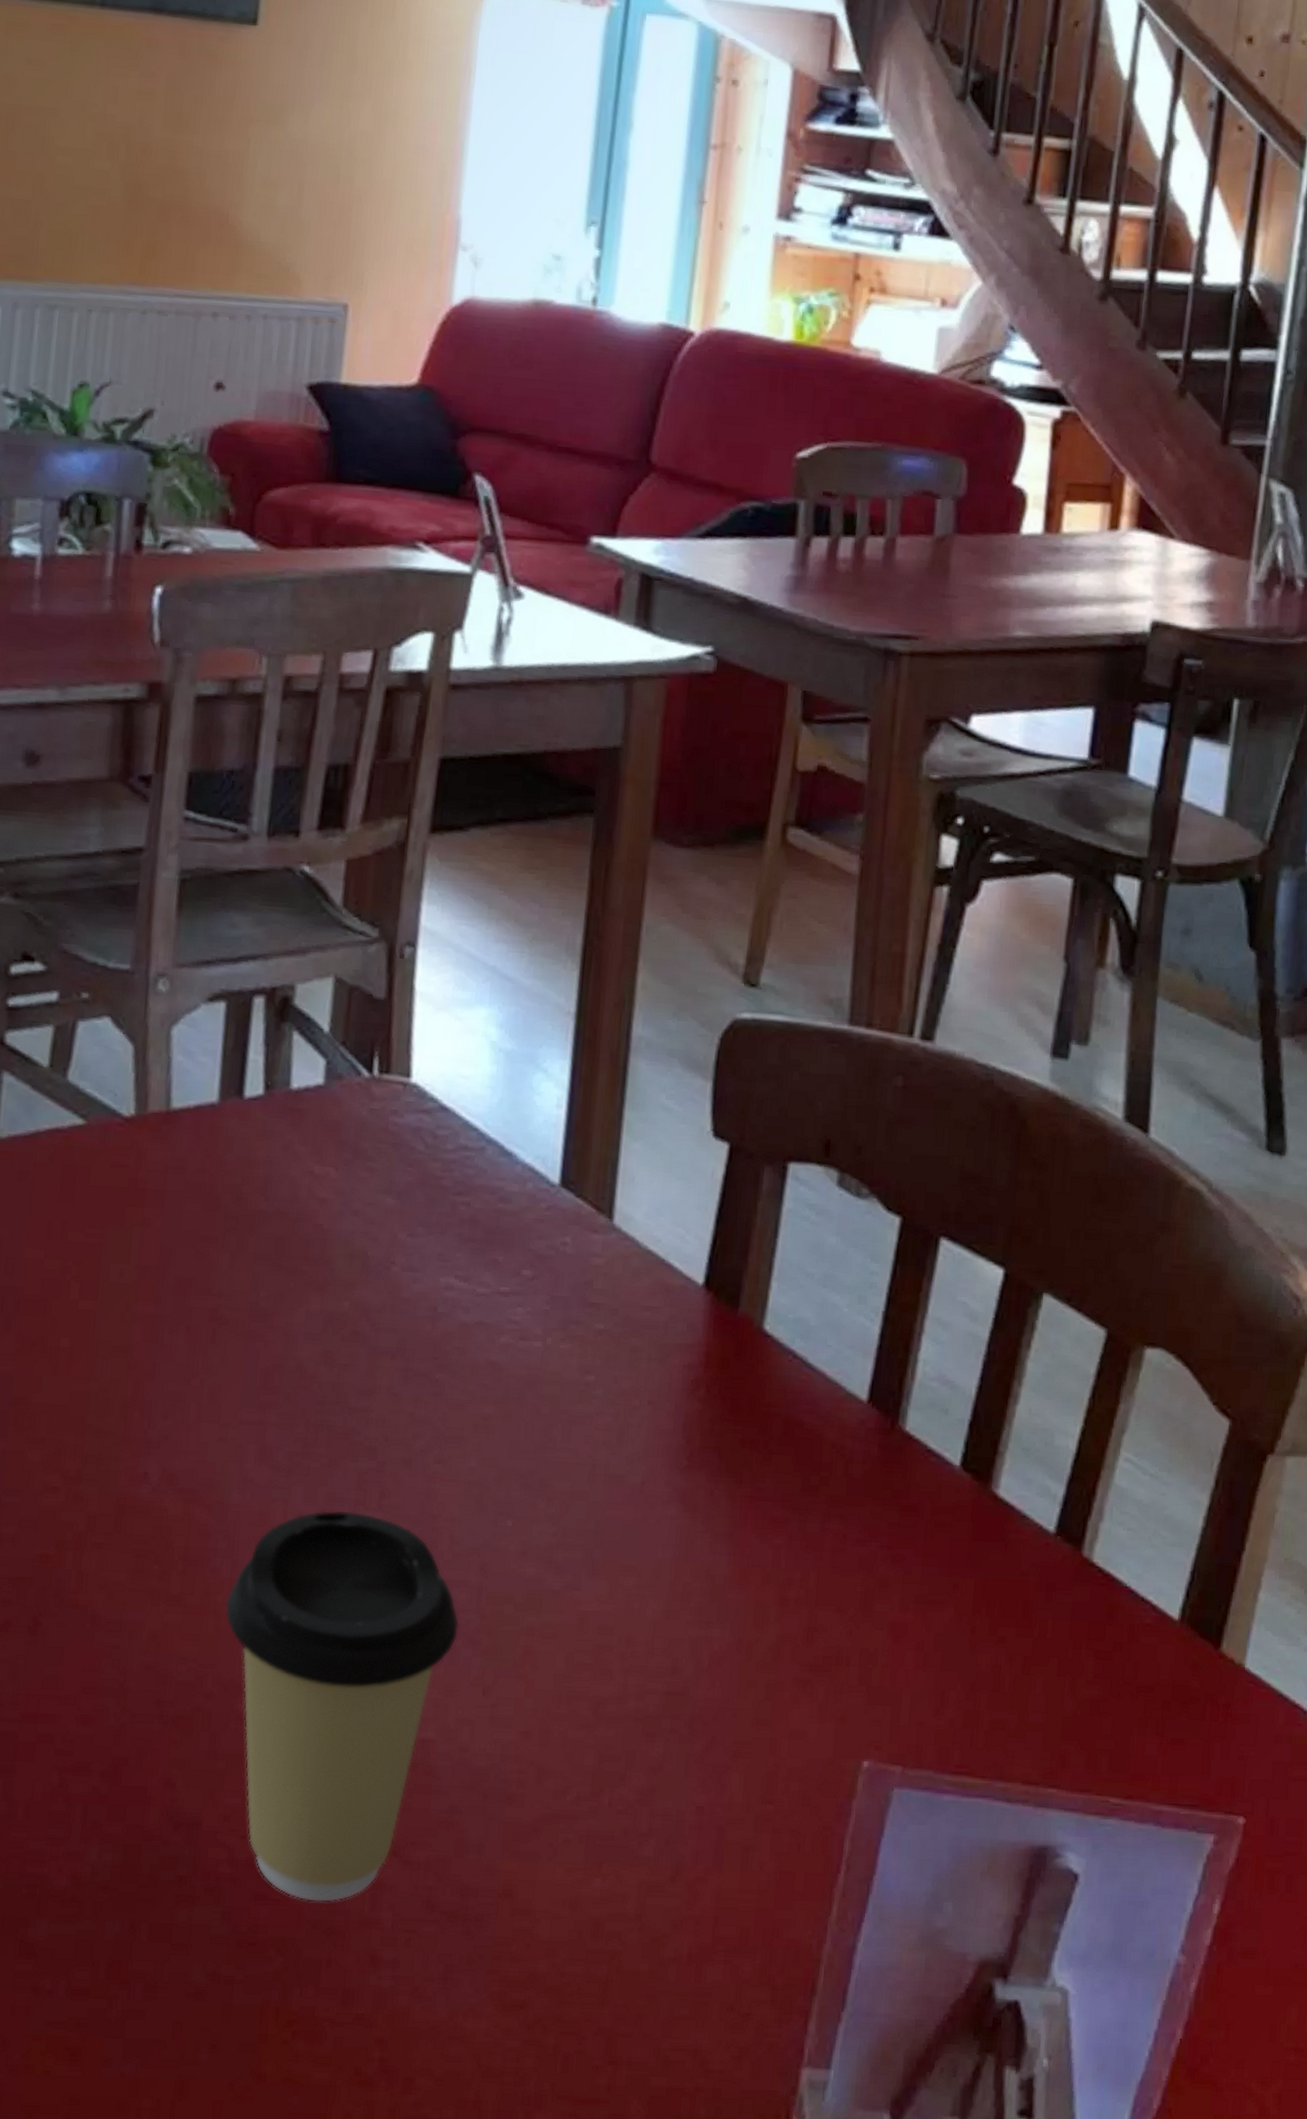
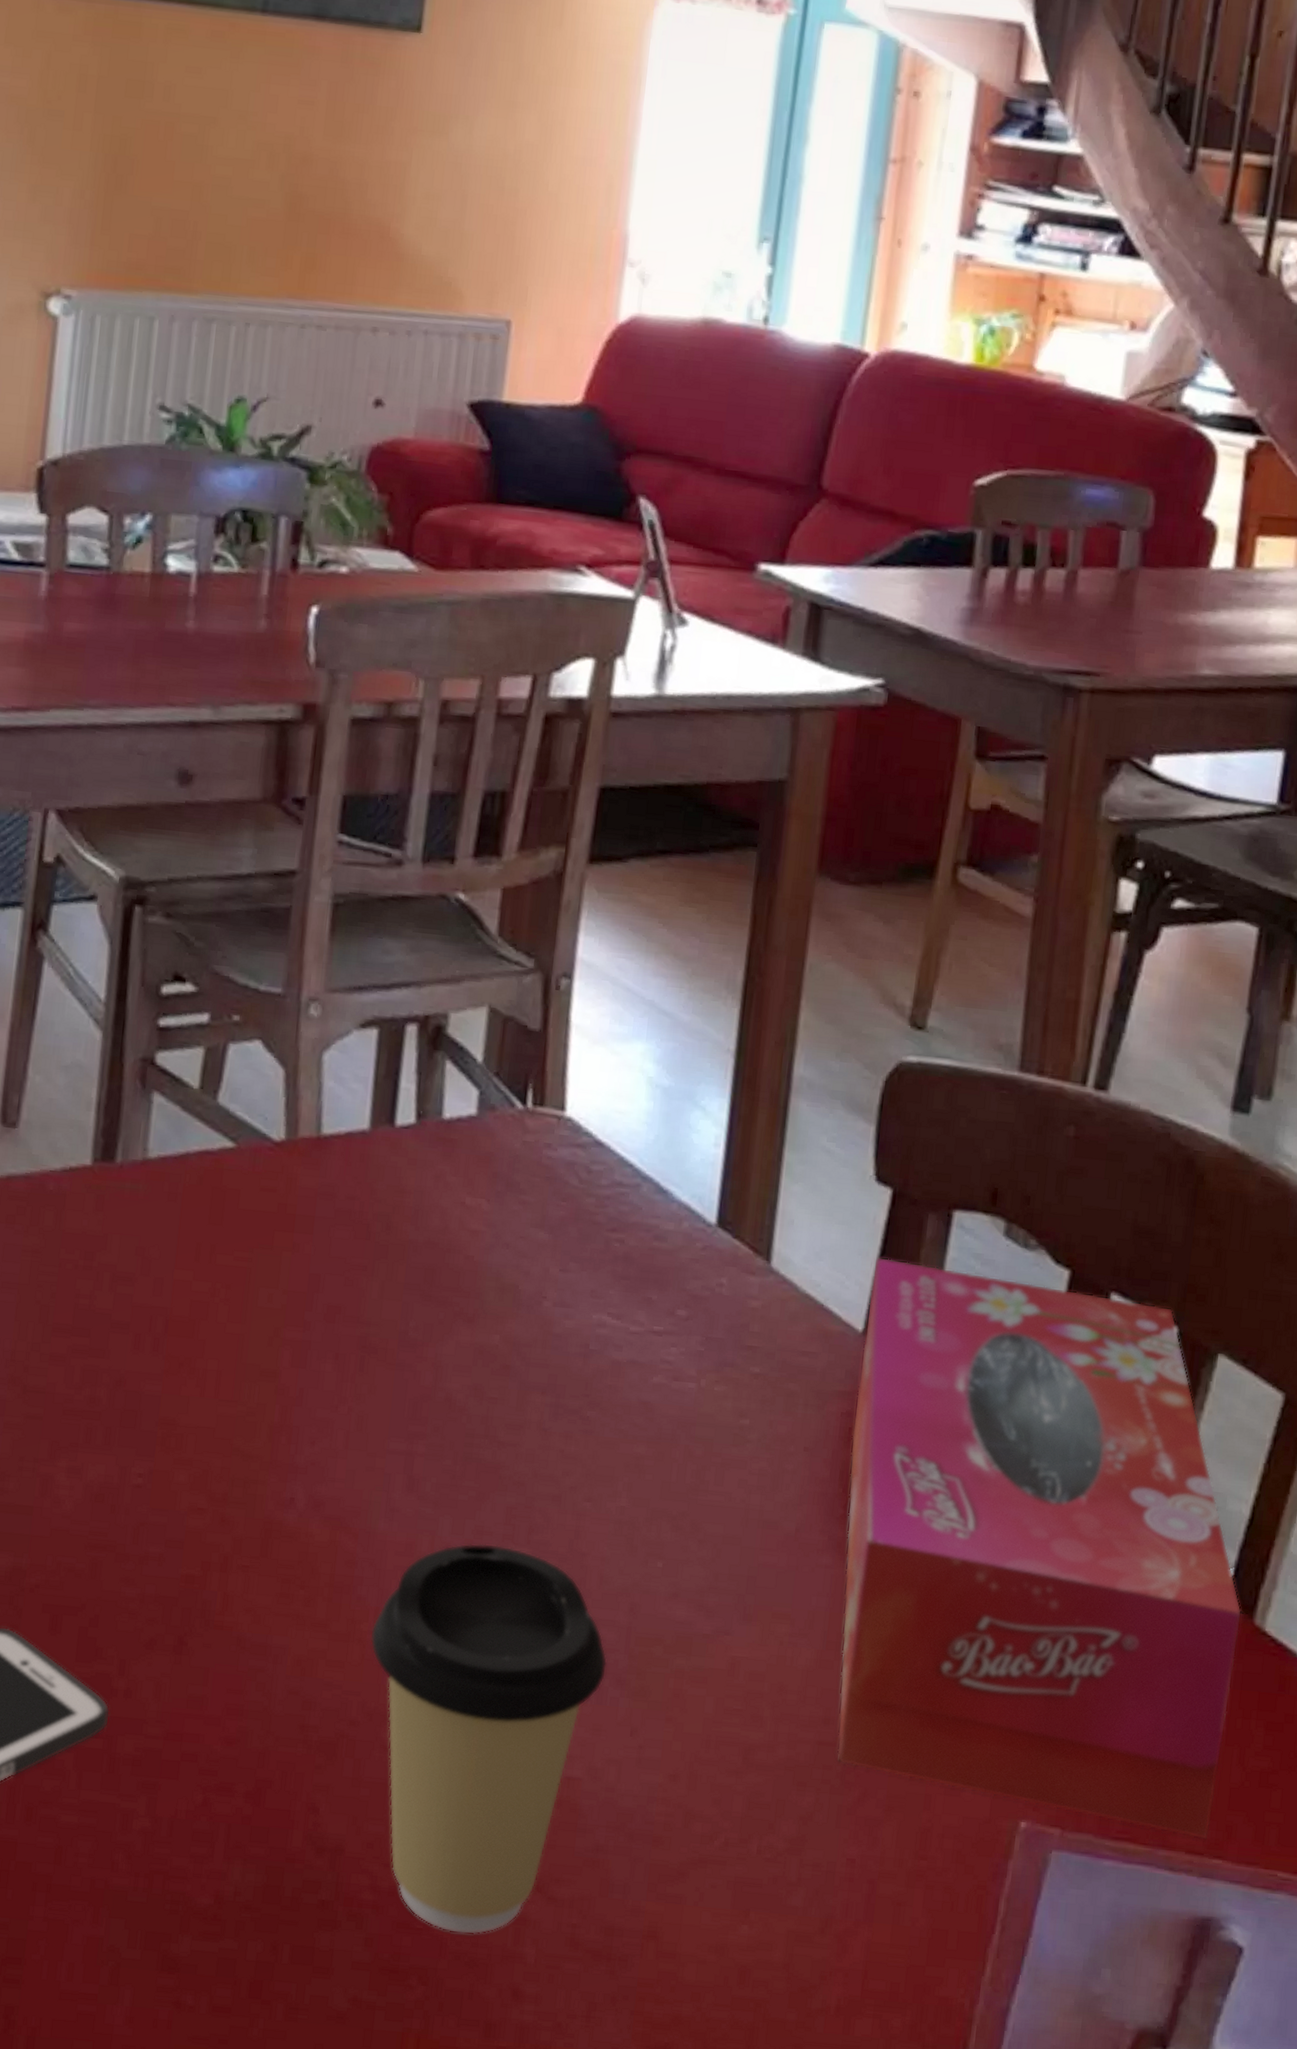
tissue box: none [684,1210,1071,1769] -> present [837,1256,1242,1839]

